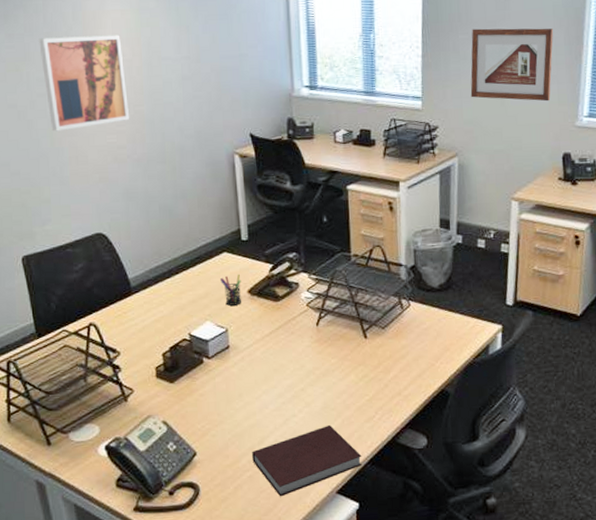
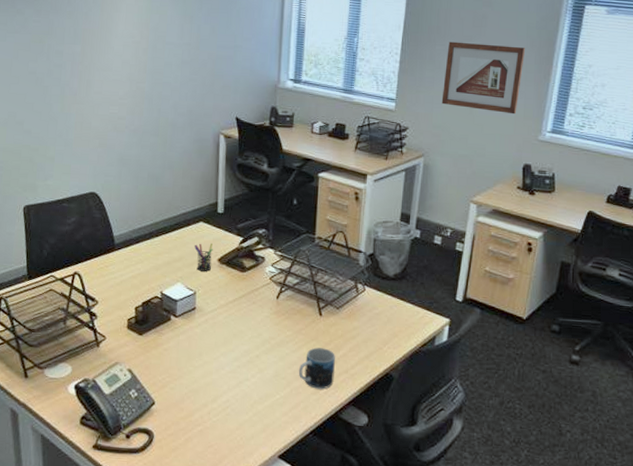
wall art: present [39,35,130,132] -> none [61,16,133,99]
notebook: present [252,424,362,497] -> none [204,392,305,454]
mug: none [348,372,387,416] -> present [298,347,335,389]

